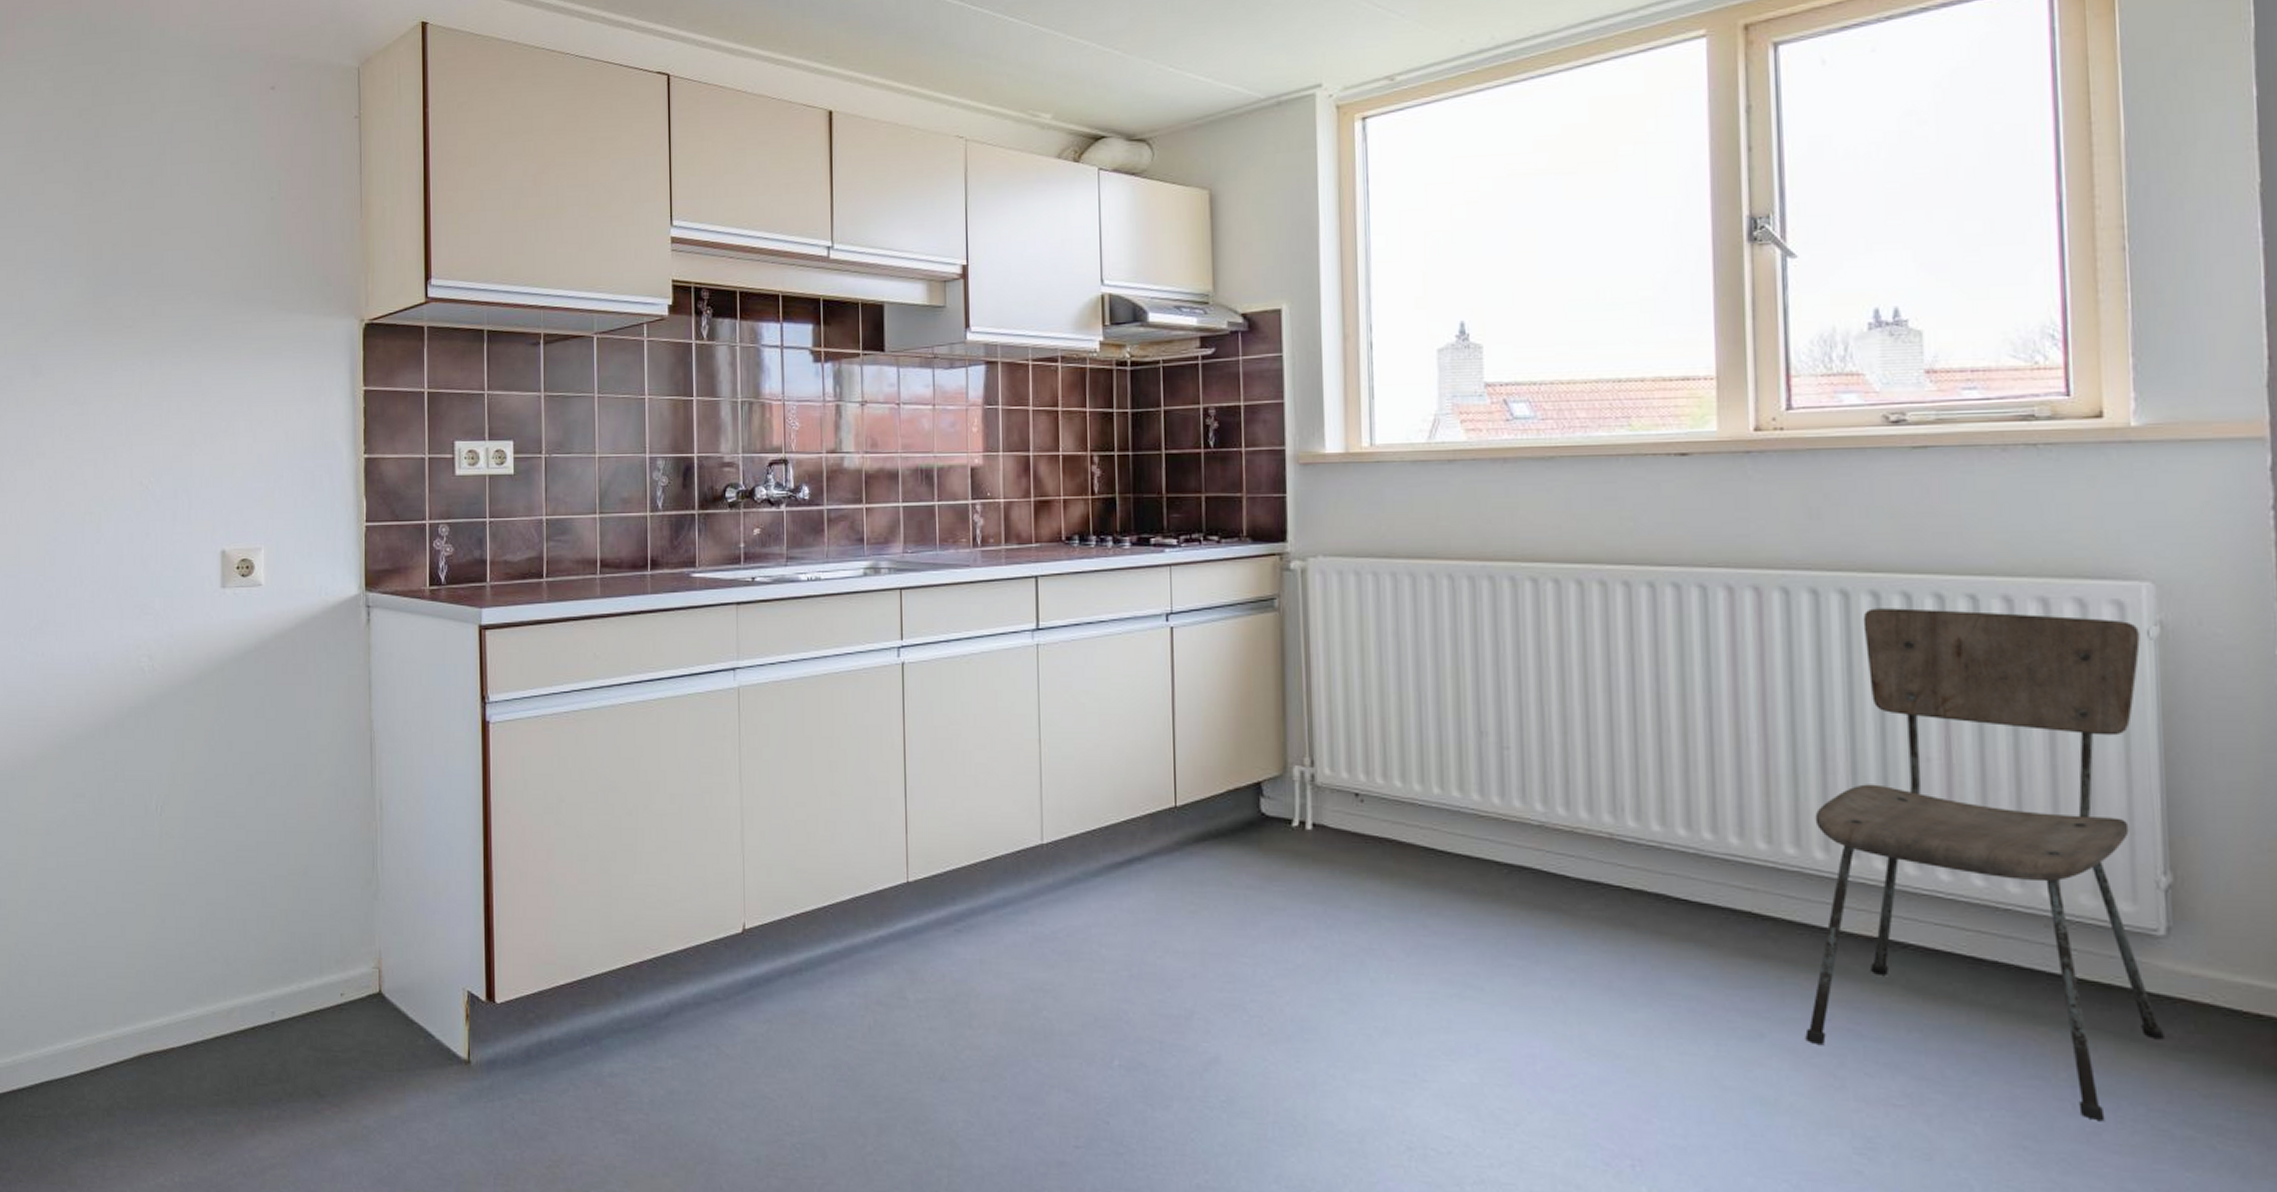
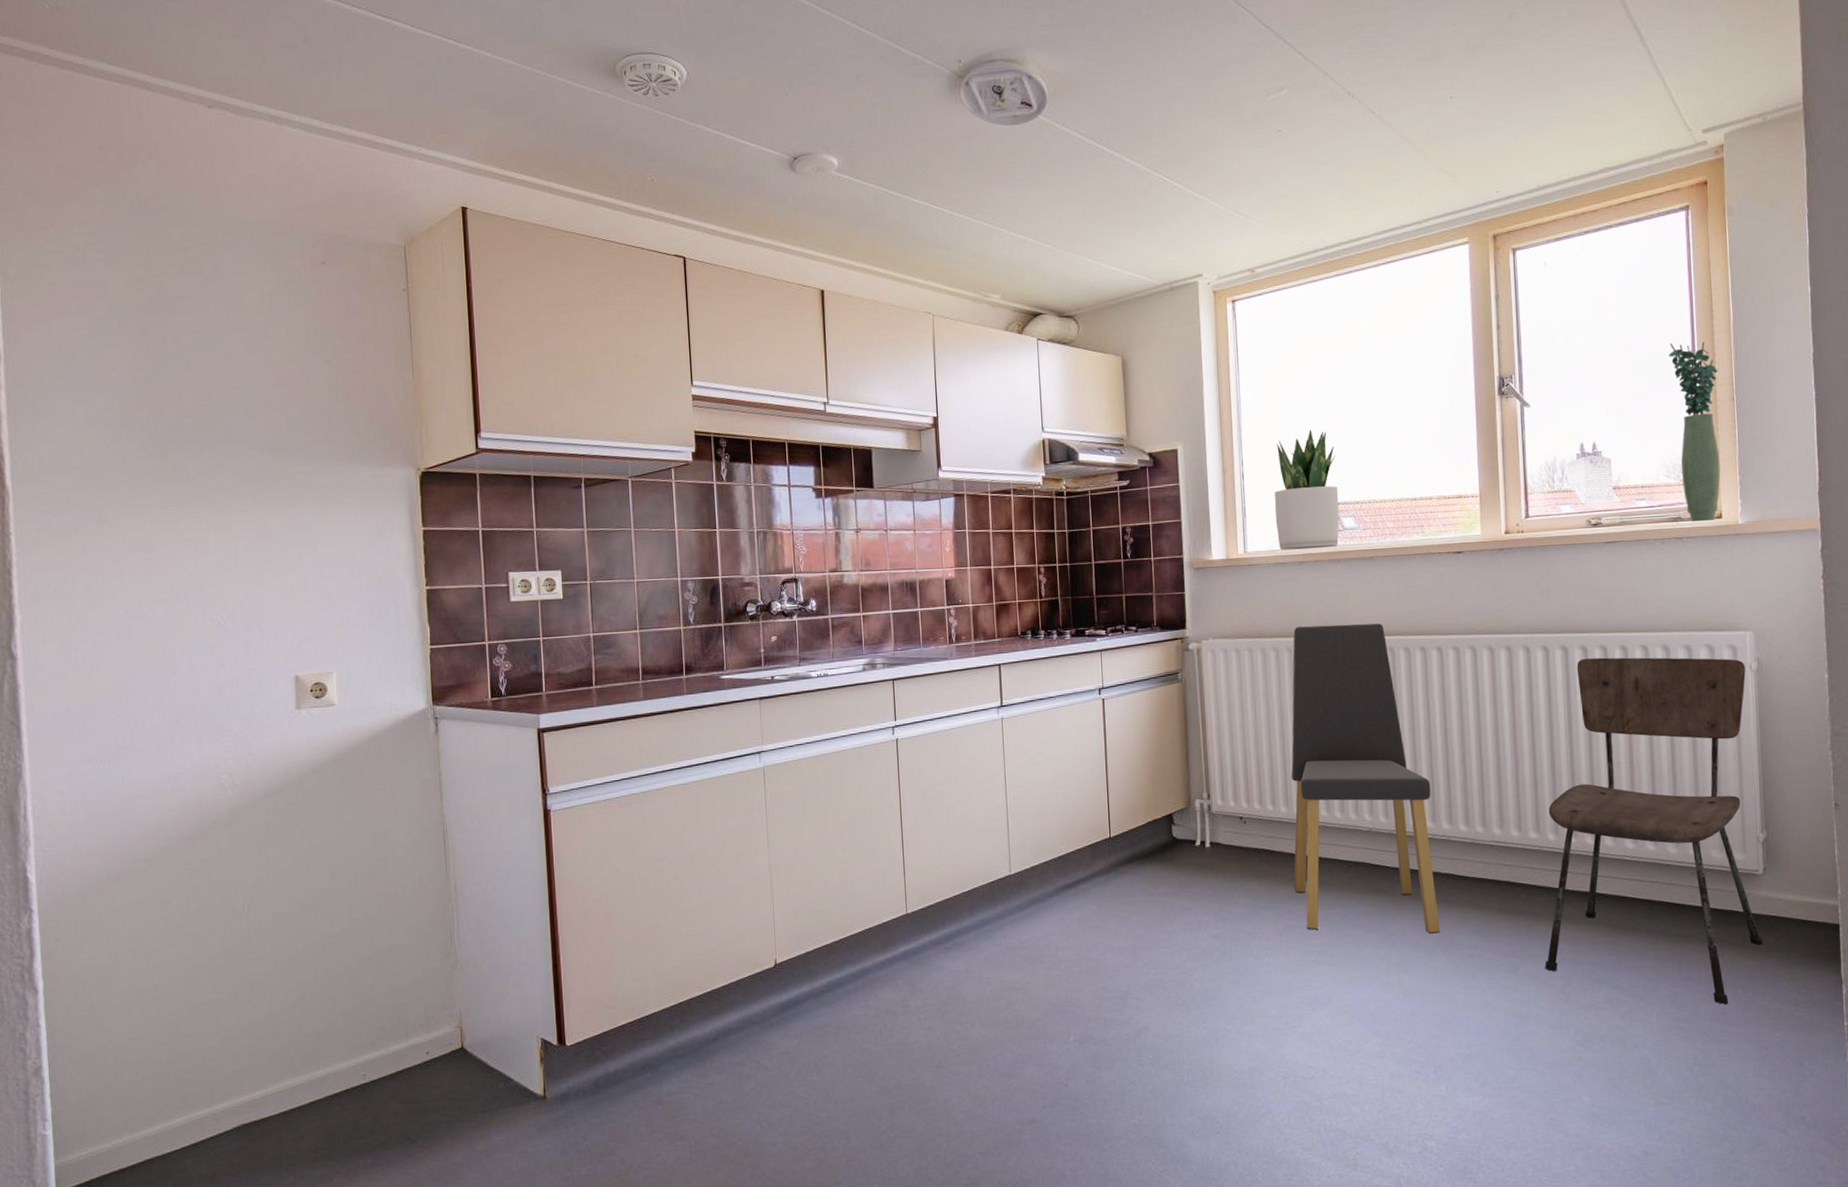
planter: none [1415,285,1508,444] -> present [1275,429,1340,551]
dining chair: none [1428,545,1644,974] -> present [1291,623,1440,934]
vase: none [2018,166,2102,422] -> present [1668,341,1721,522]

